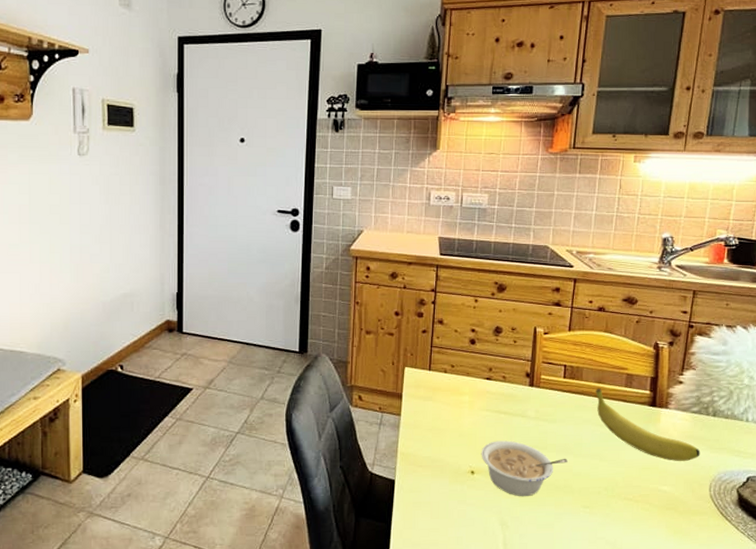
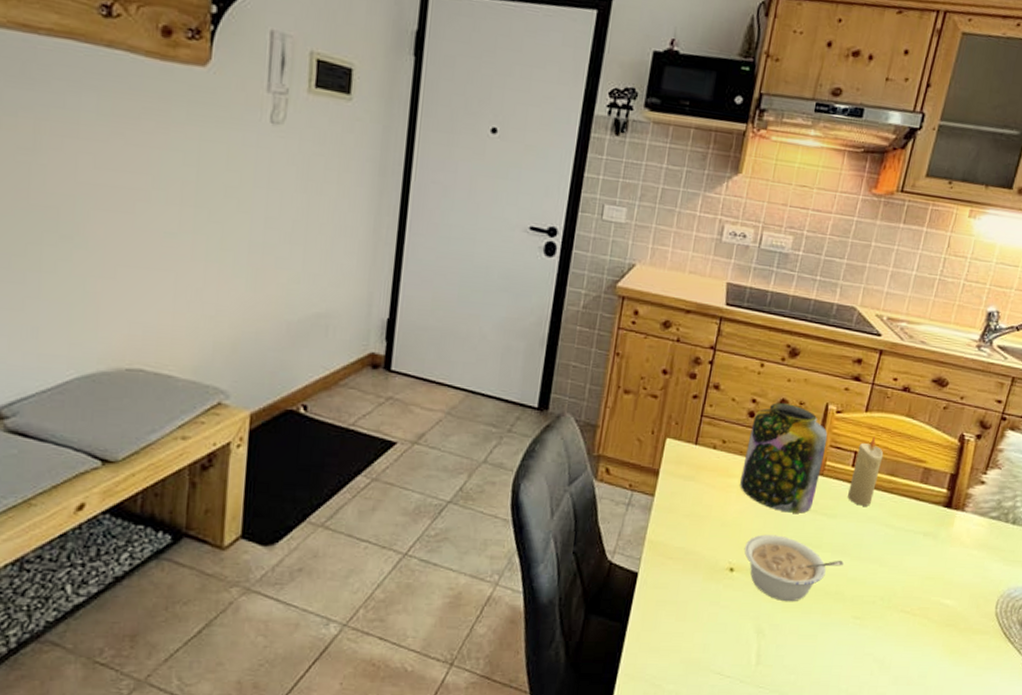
jar: none [470,330,539,421] -> present [740,403,828,513]
candle: none [564,351,590,411] -> present [848,436,884,506]
fruit: present [595,388,701,462] -> none [884,481,993,574]

